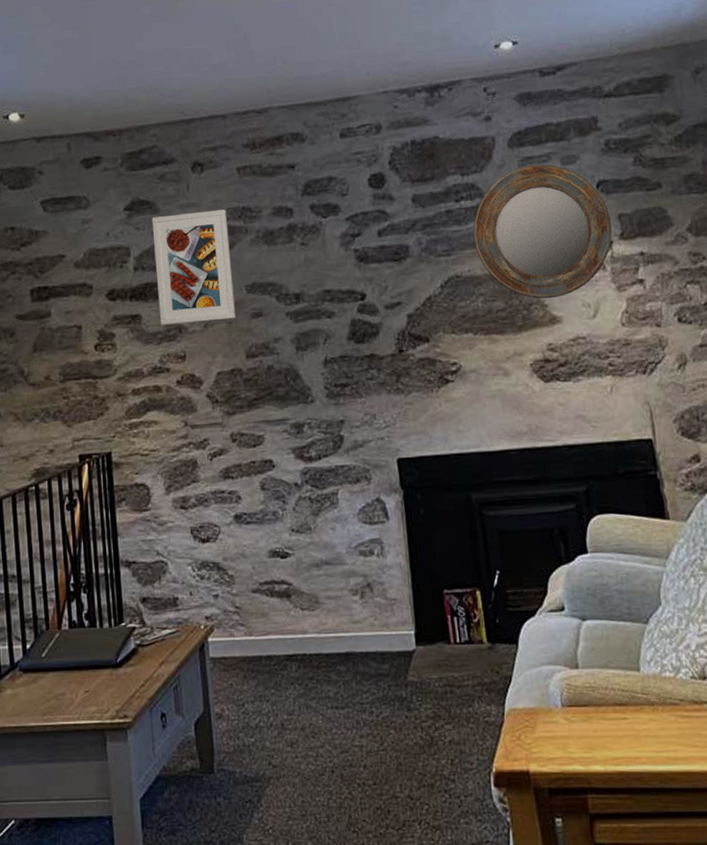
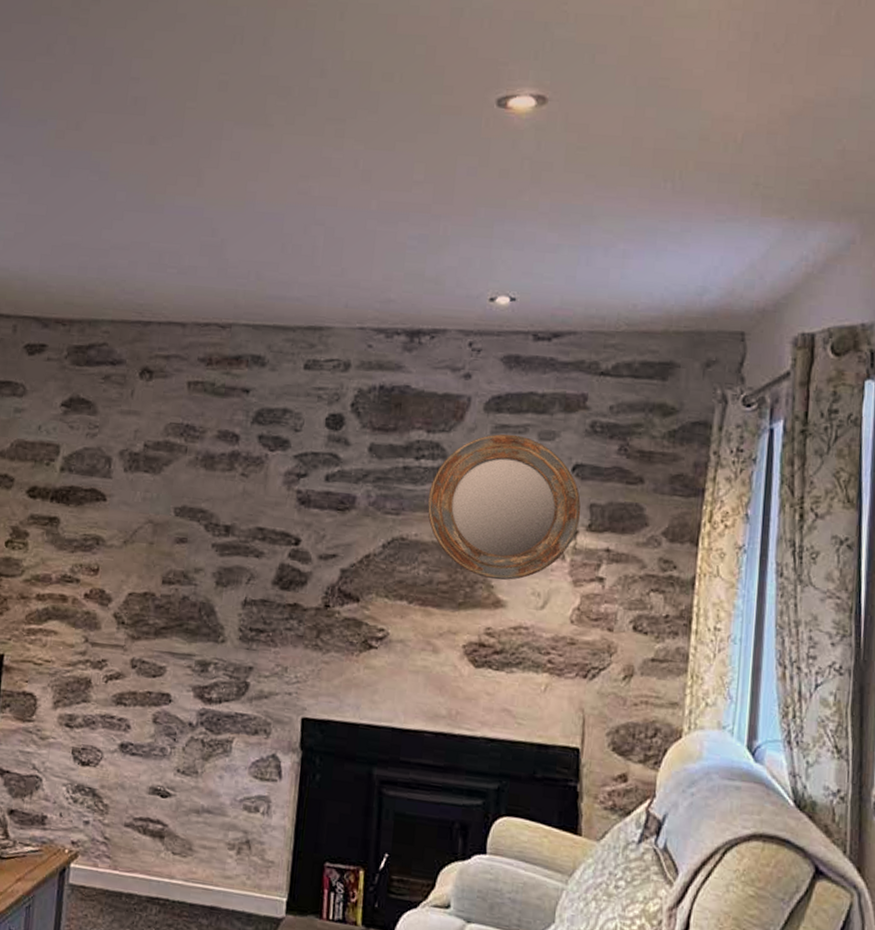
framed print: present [151,209,236,326] -> none [78,418,168,540]

